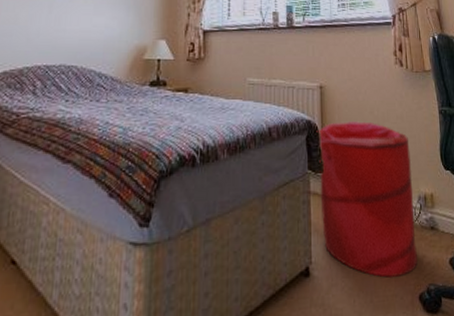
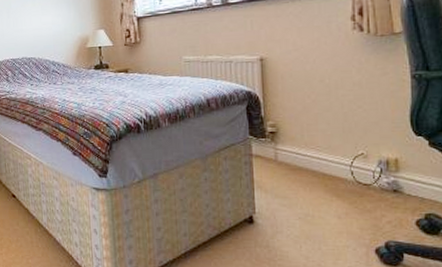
laundry hamper: present [316,120,417,278] -> none [257,89,375,231]

